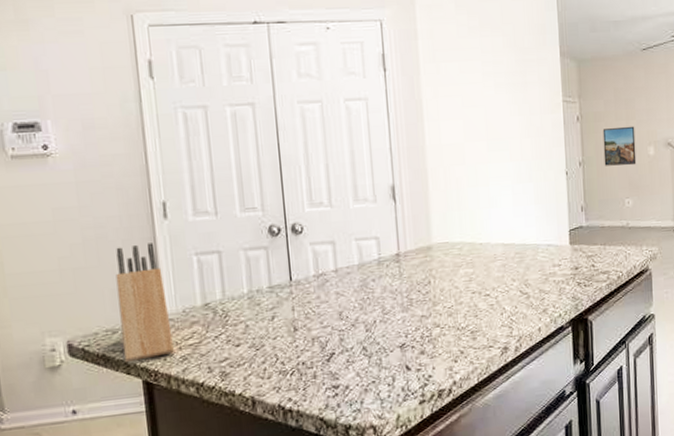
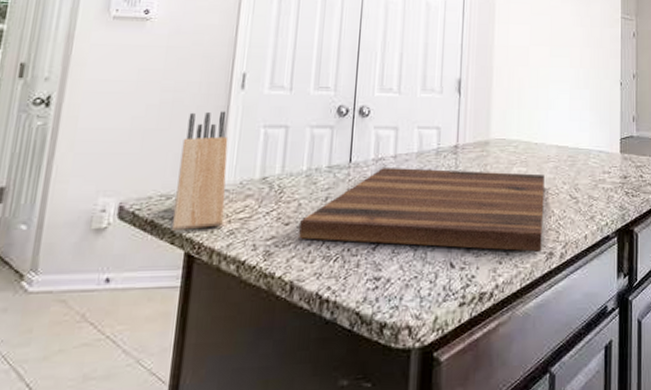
cutting board: none [250,274,496,358] -> present [299,168,545,252]

